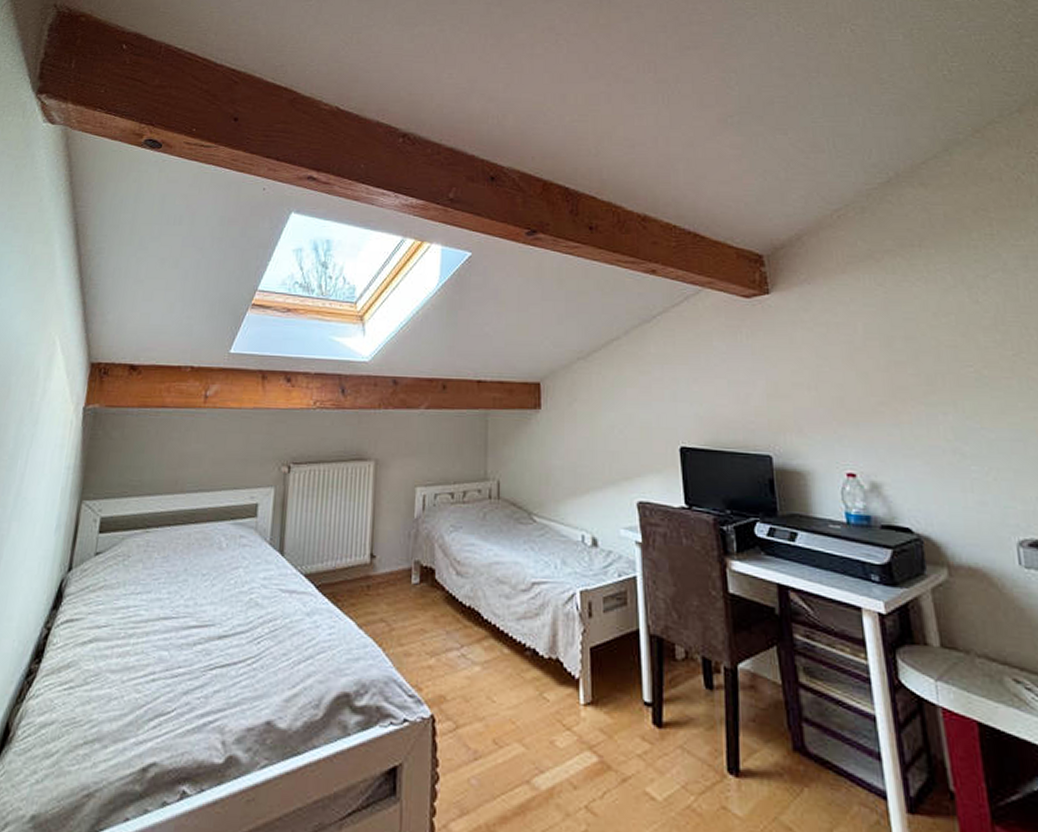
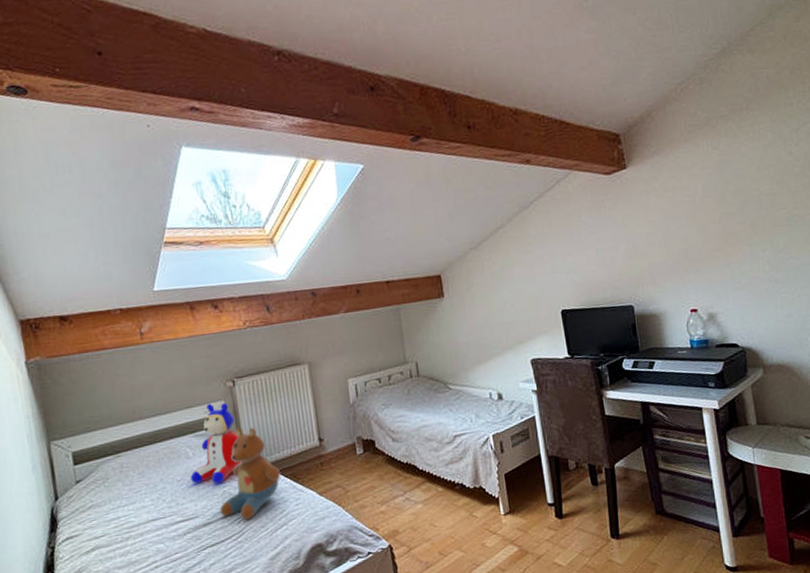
stuffed animal: none [217,487,282,588] -> present [190,402,243,484]
stuffed toy: none [240,522,319,642] -> present [219,427,281,521]

